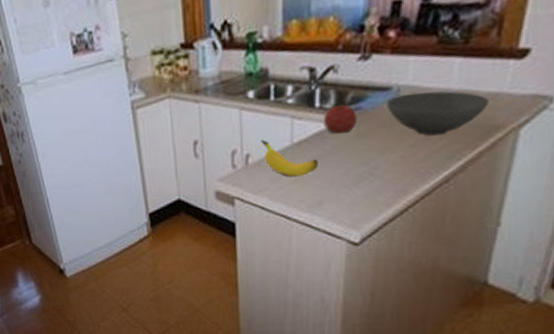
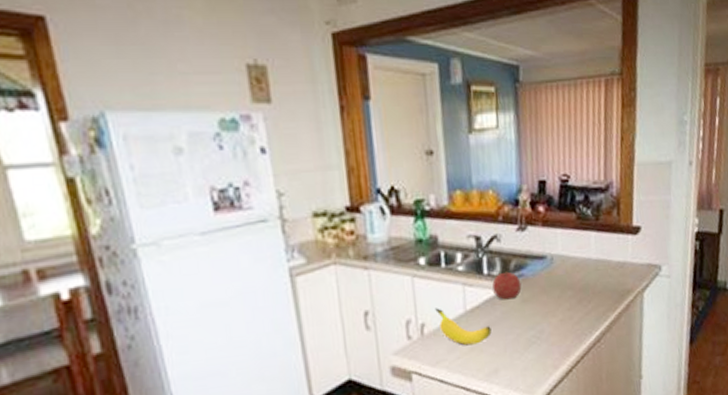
bowl: present [386,91,490,136] -> none [543,260,620,300]

